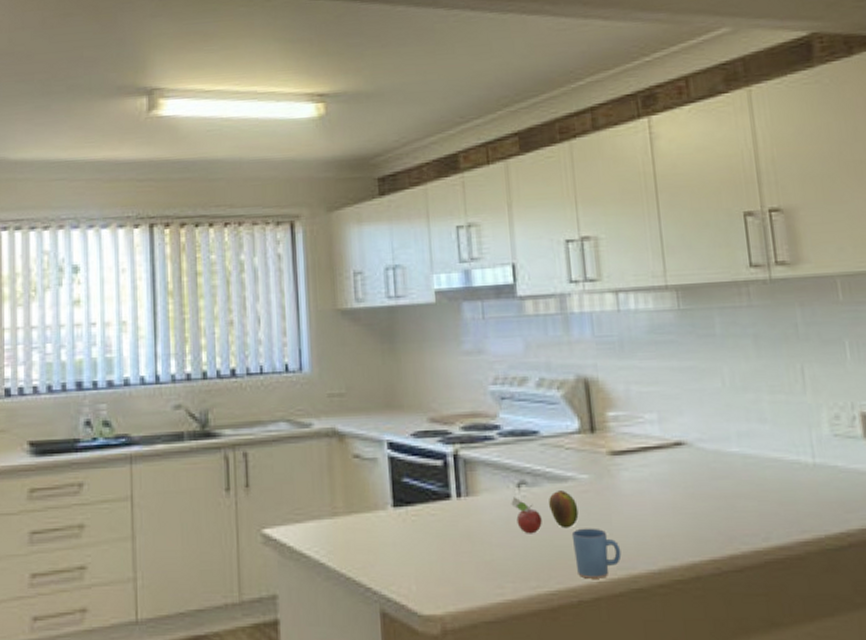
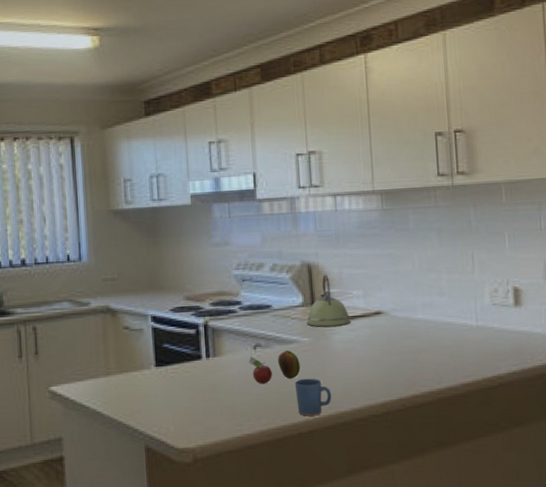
kettle: none [585,392,644,461] -> present [307,274,351,327]

